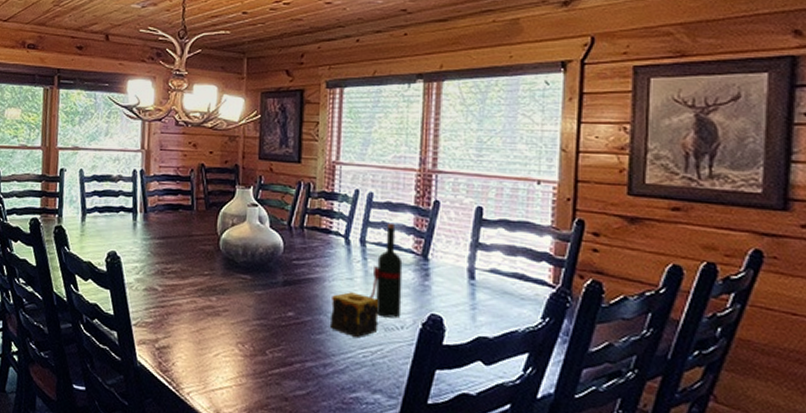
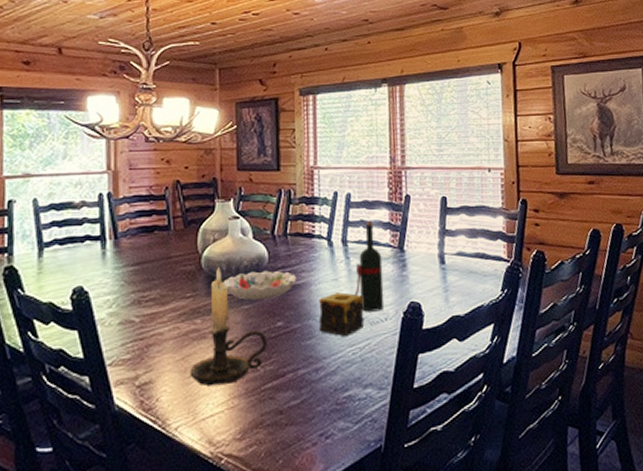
candle holder: none [203,250,278,363] -> present [189,267,268,387]
decorative bowl: none [238,259,311,289] -> present [223,270,297,301]

